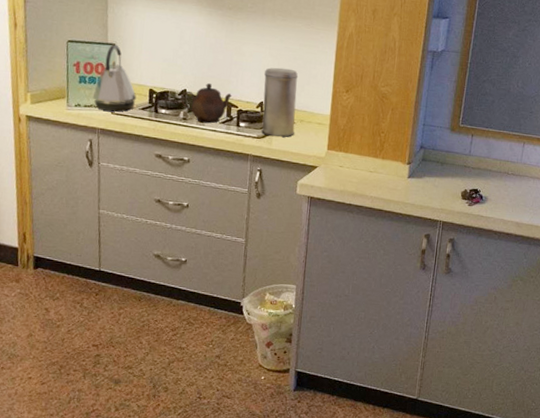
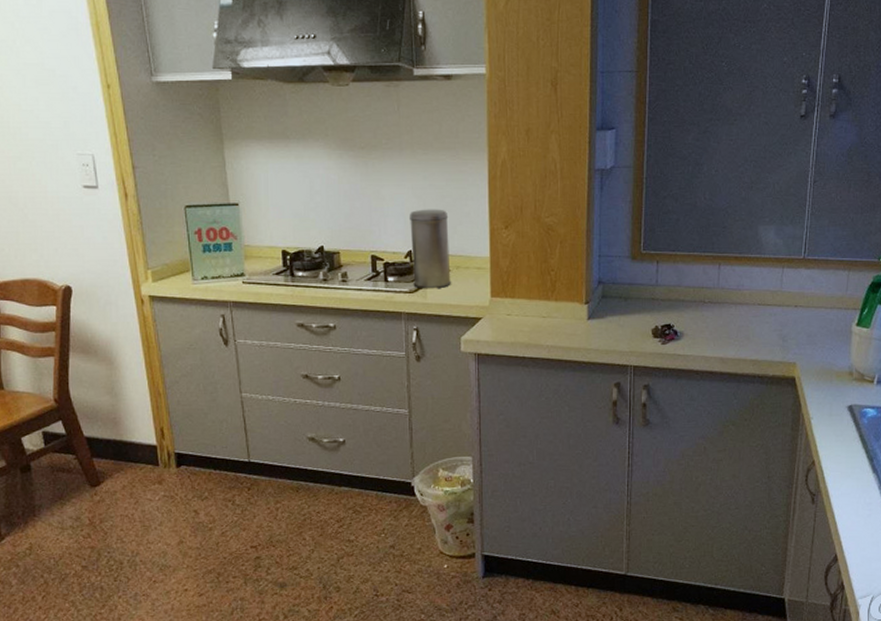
kettle: present [92,44,137,112] -> none [219,204,269,280]
teapot: present [181,83,233,123] -> none [319,236,376,281]

